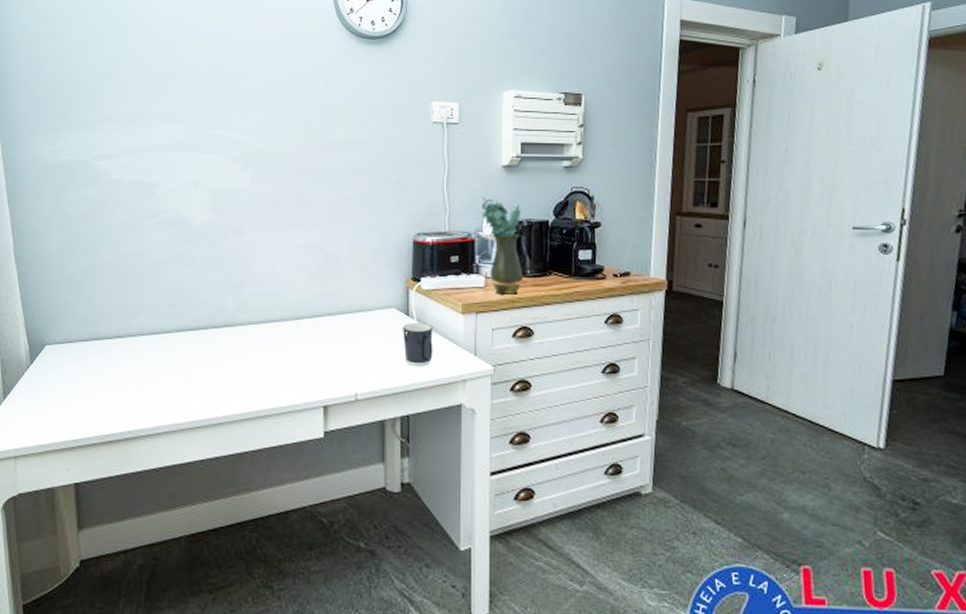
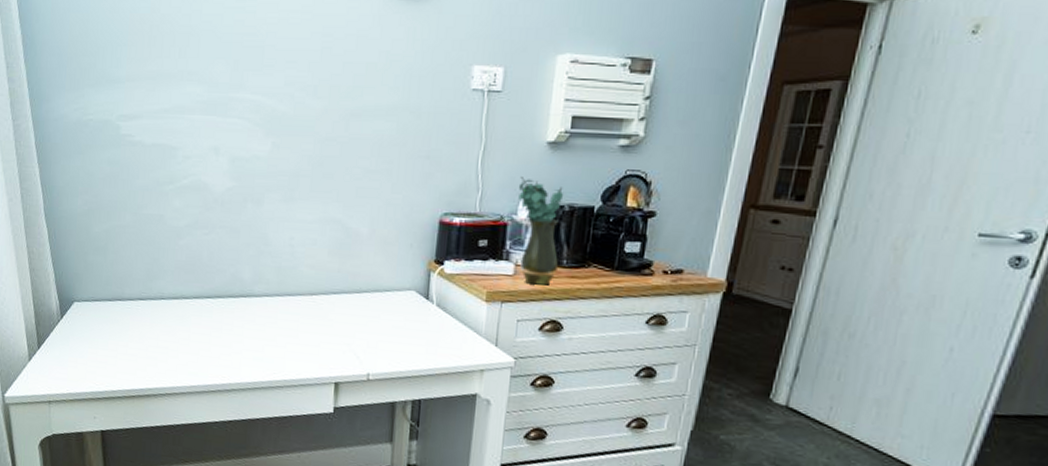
mug: present [403,323,433,367] -> none [420,307,453,353]

